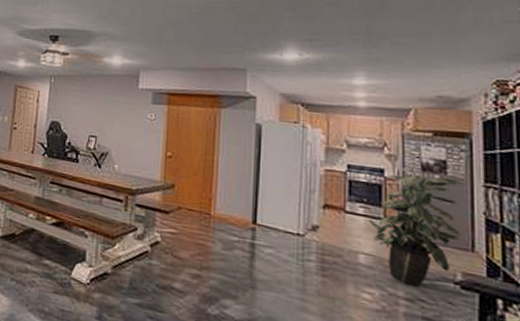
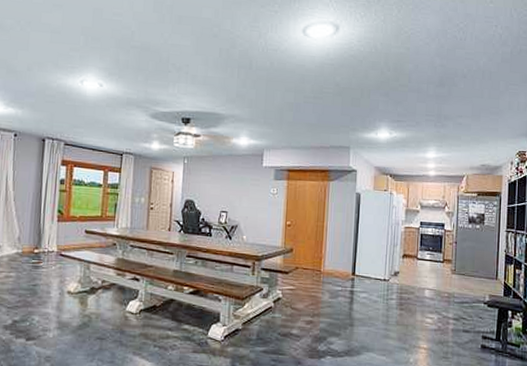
indoor plant: present [369,167,466,287] -> none [433,220,495,309]

